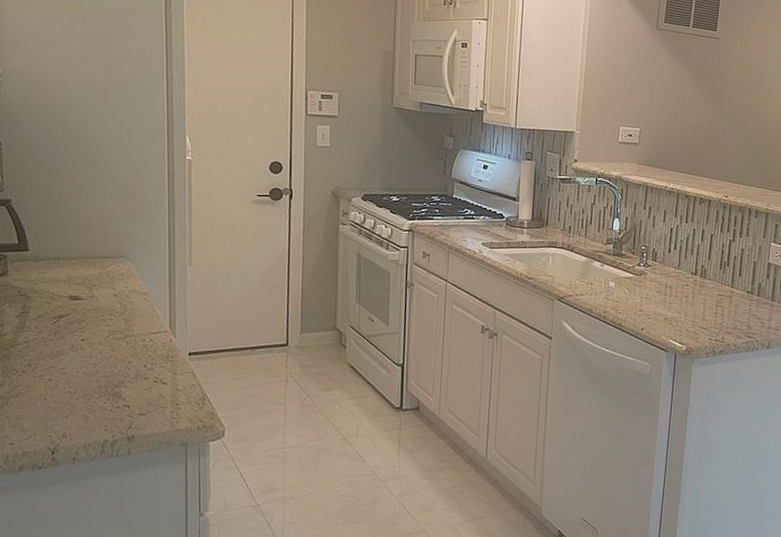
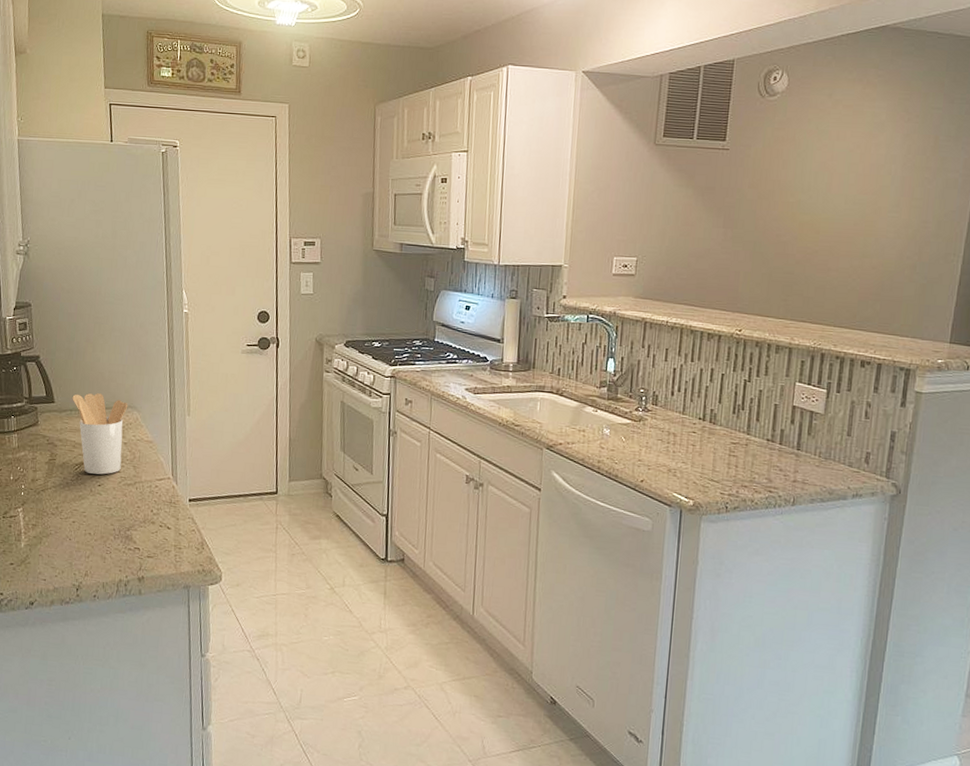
utensil holder: none [51,241,119,328] -> present [72,393,128,475]

